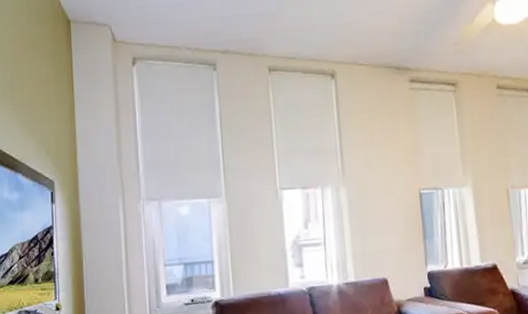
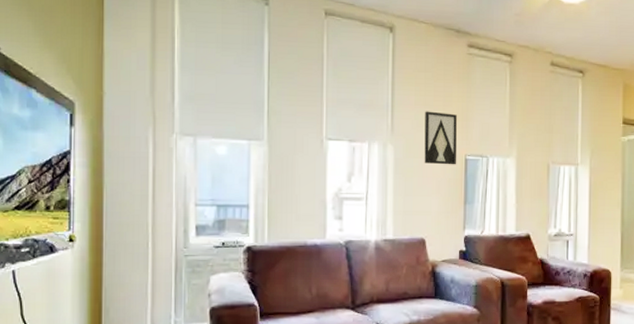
wall art: none [374,149,412,202] -> present [424,111,457,165]

